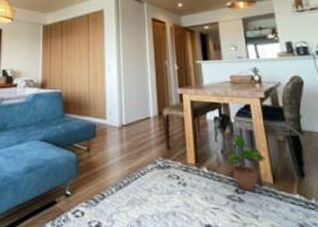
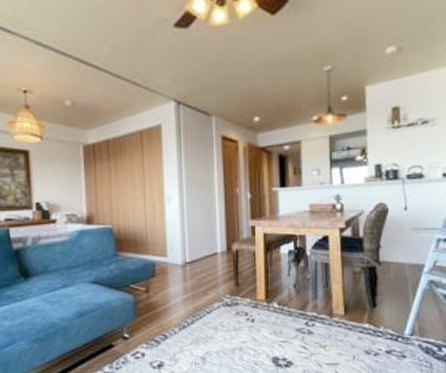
potted plant: present [225,135,265,192] -> none [297,268,339,324]

